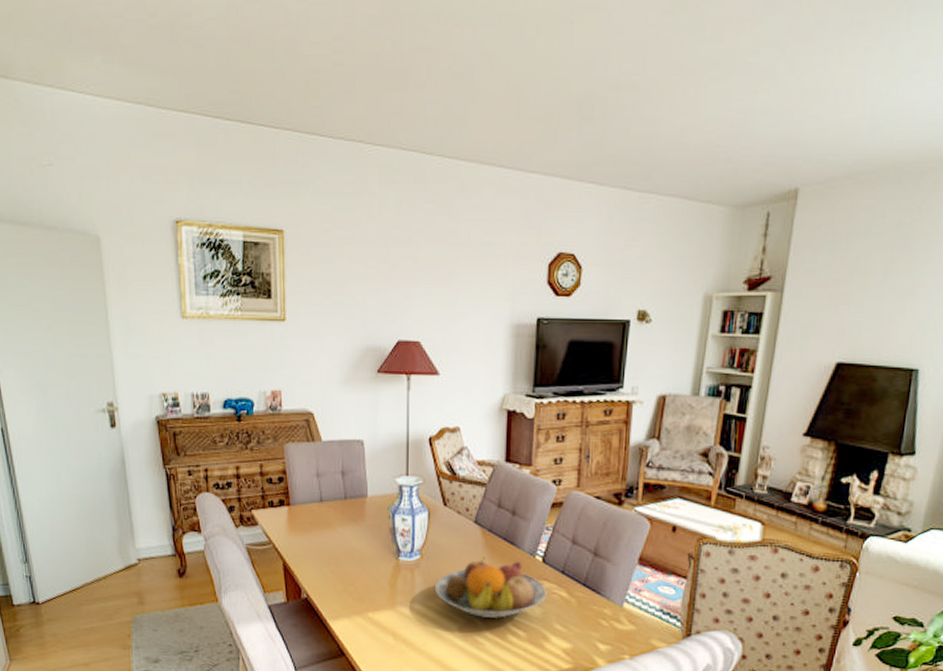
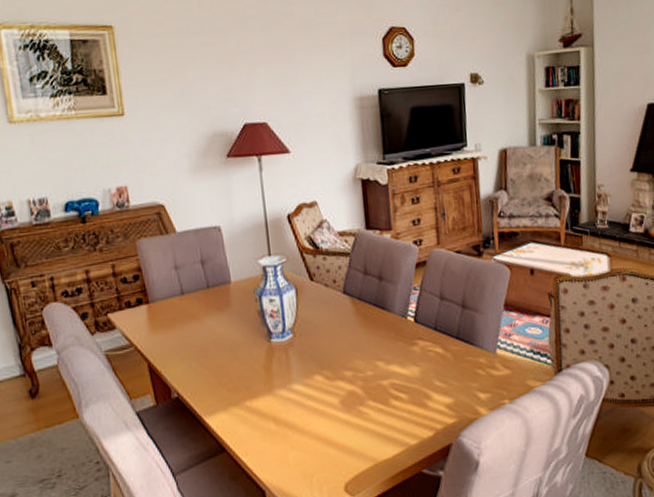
fruit bowl: present [434,557,547,619] -> none [311,324,423,388]

